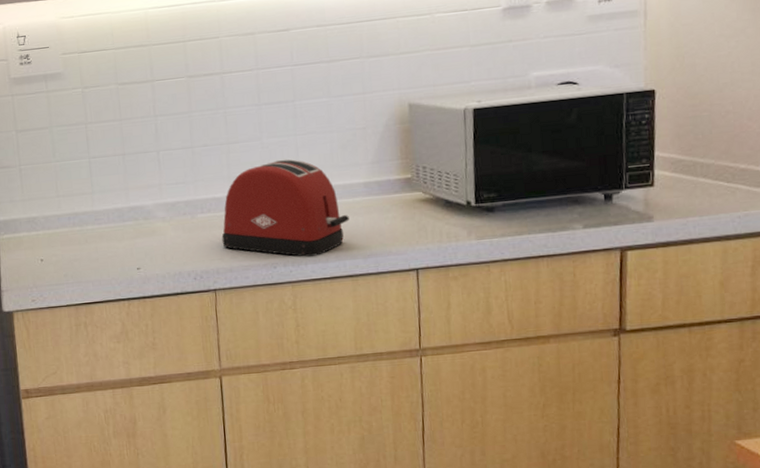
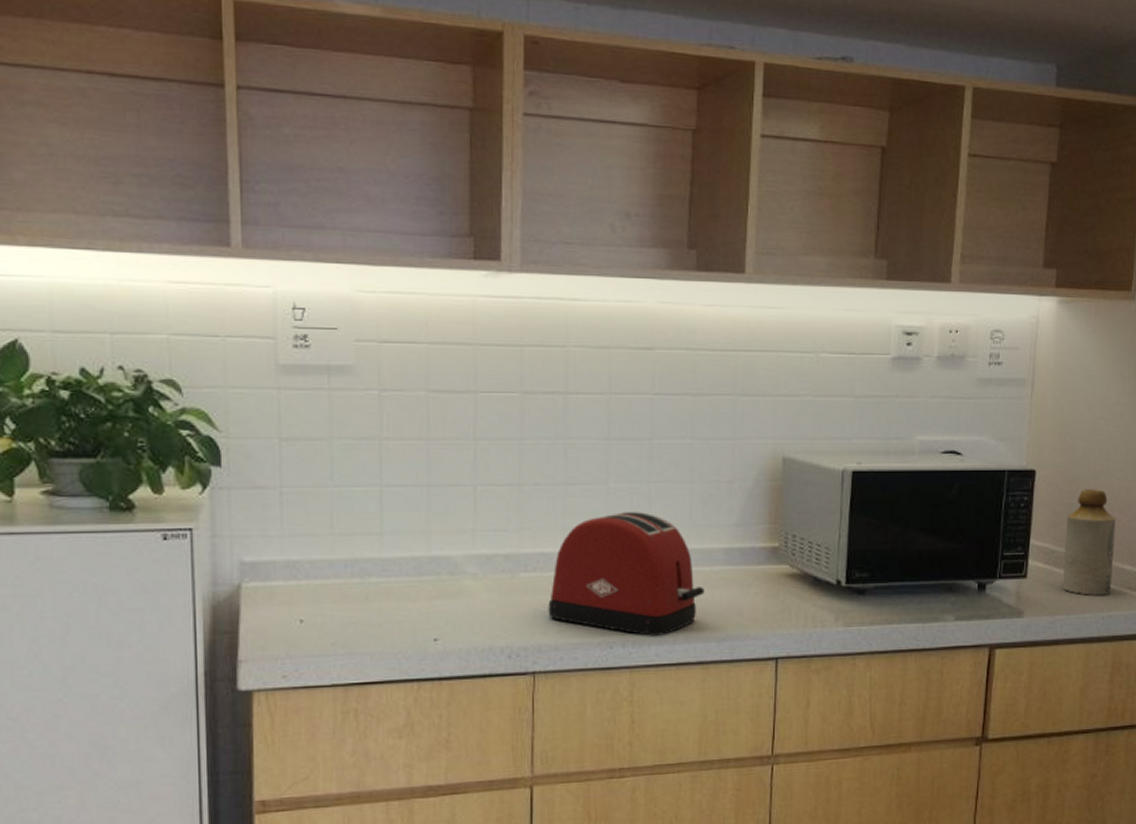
bottle: none [691,100,747,198] -> present [1062,489,1116,595]

